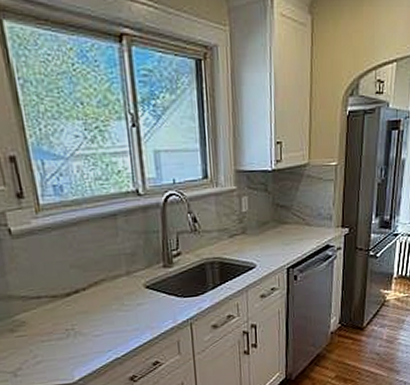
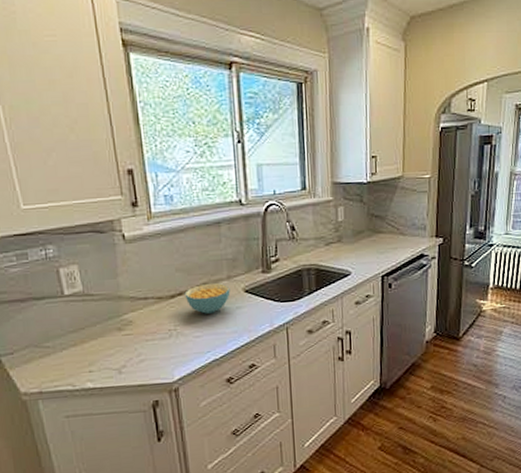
cereal bowl: none [81,279,131,312] -> present [184,283,231,314]

